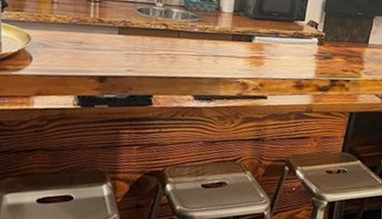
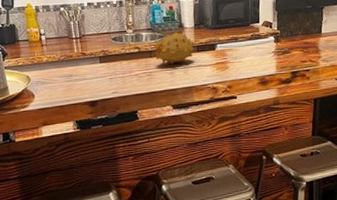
fruit: none [182,14,231,51] -> present [153,32,196,65]

